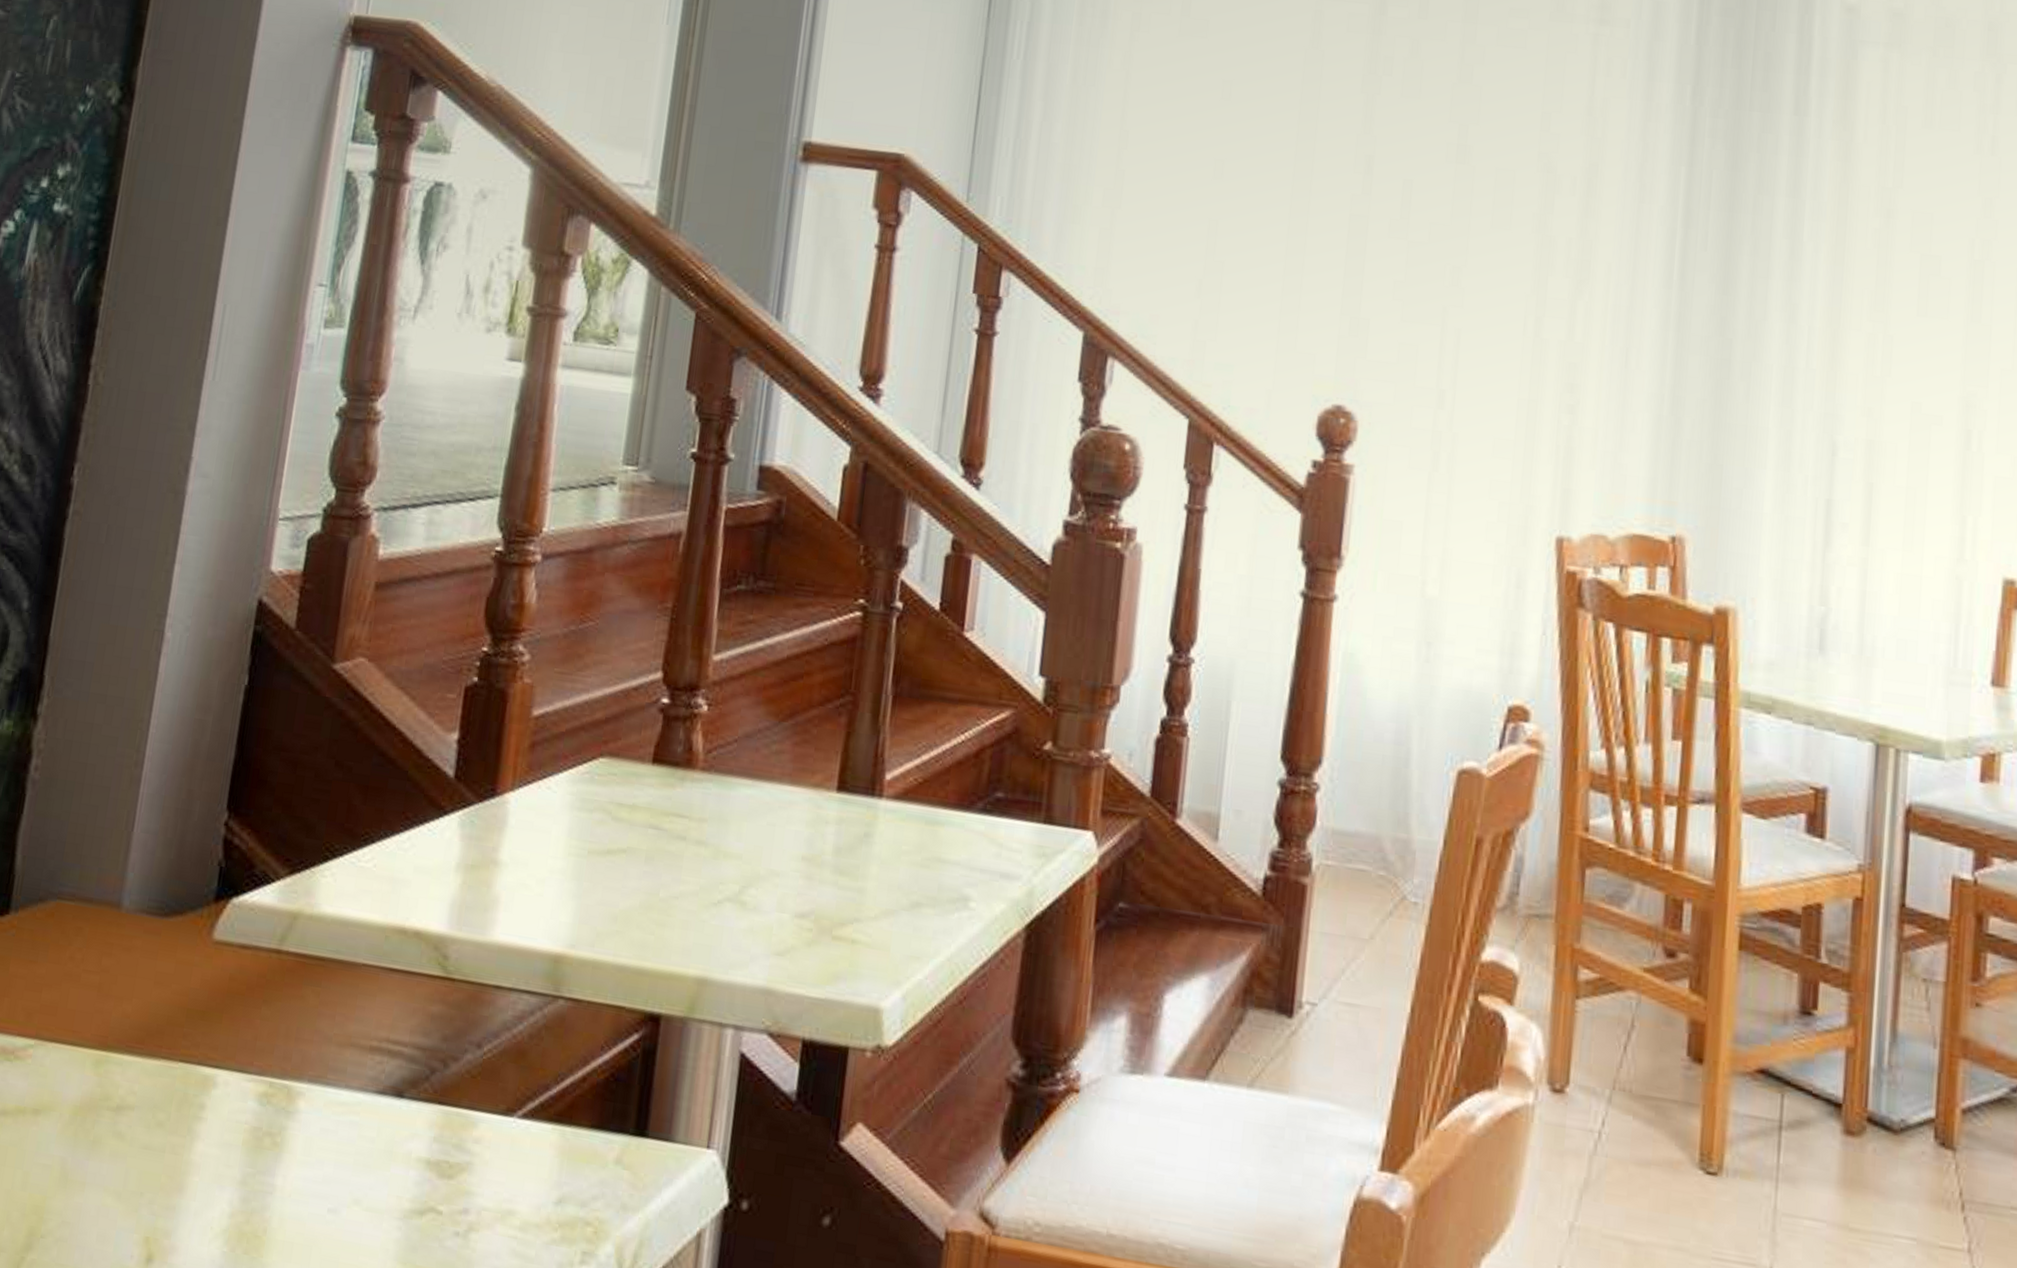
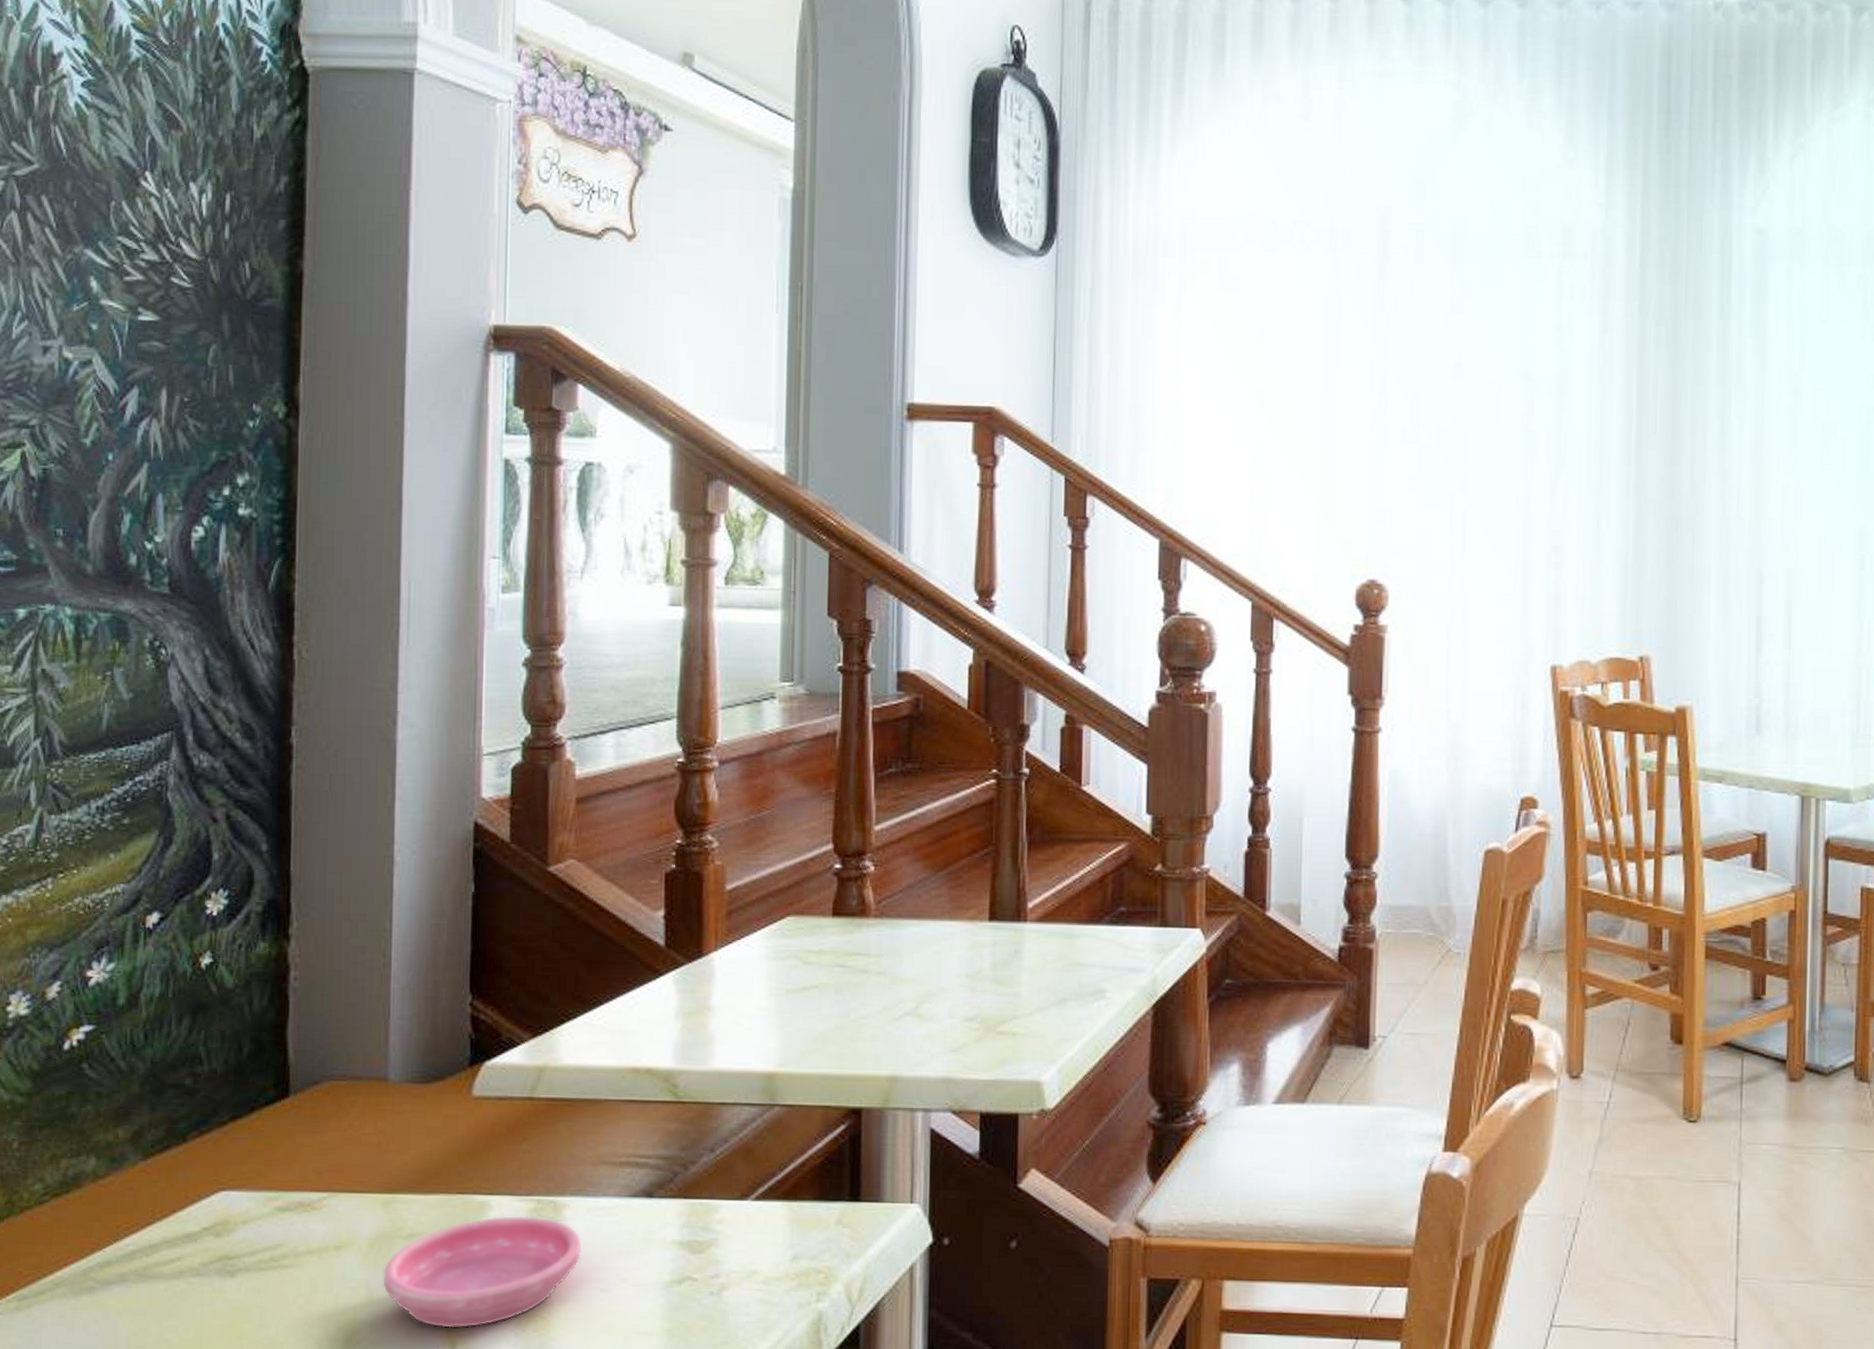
saucer: none [80,1096,314,1238] -> present [382,1215,582,1329]

